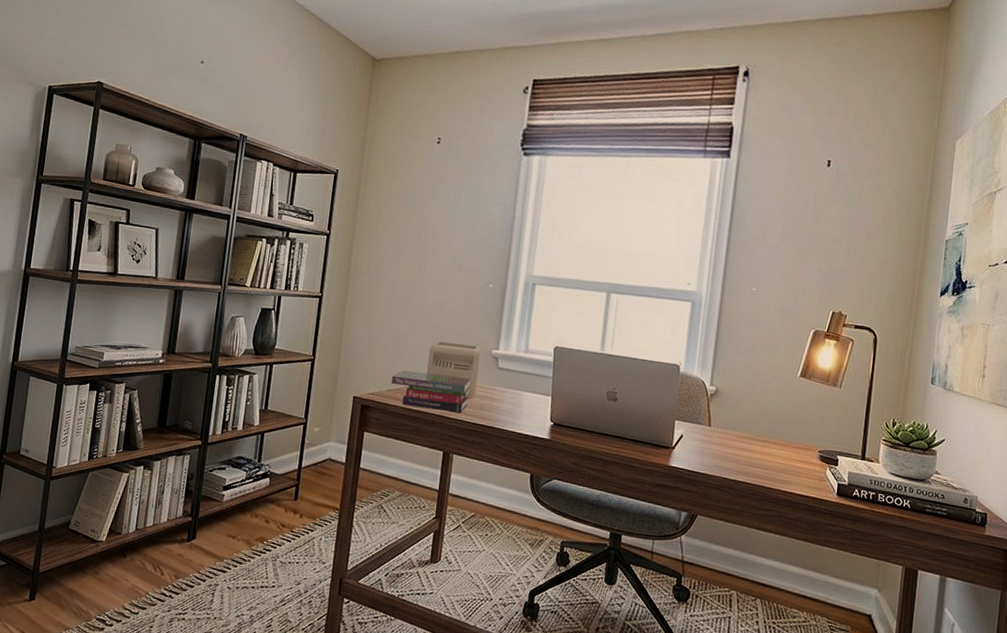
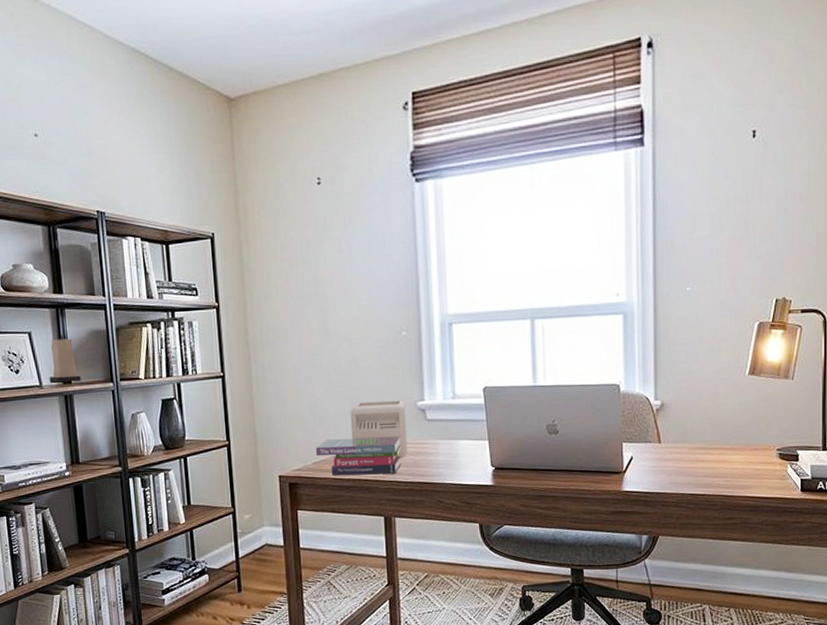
candle: none [165,236,194,280] -> present [49,335,82,383]

